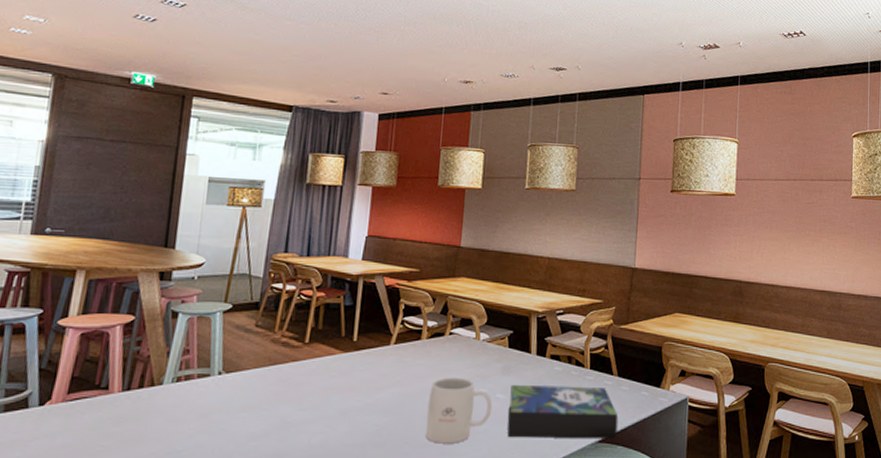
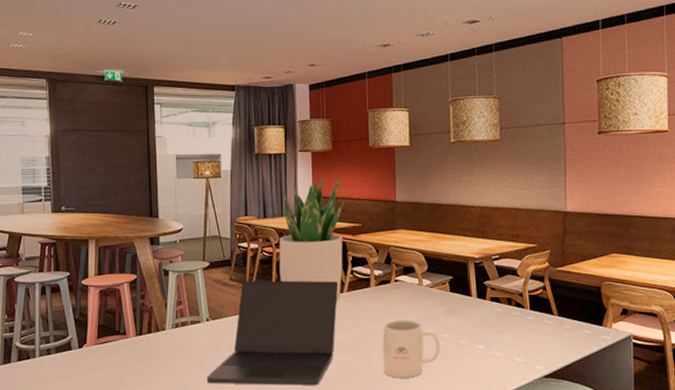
laptop: none [207,327,386,453] -> present [206,280,339,386]
planter: none [316,212,404,353] -> present [279,174,344,300]
book: present [507,385,619,439] -> none [455,326,563,375]

